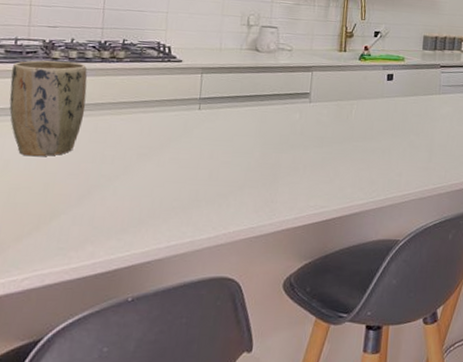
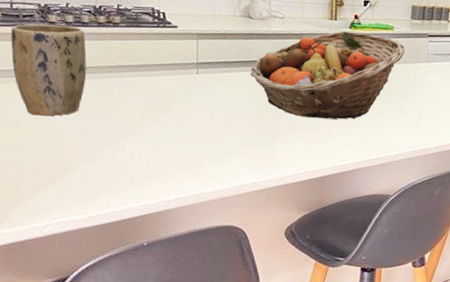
fruit basket: none [254,63,417,156] -> present [250,31,406,119]

